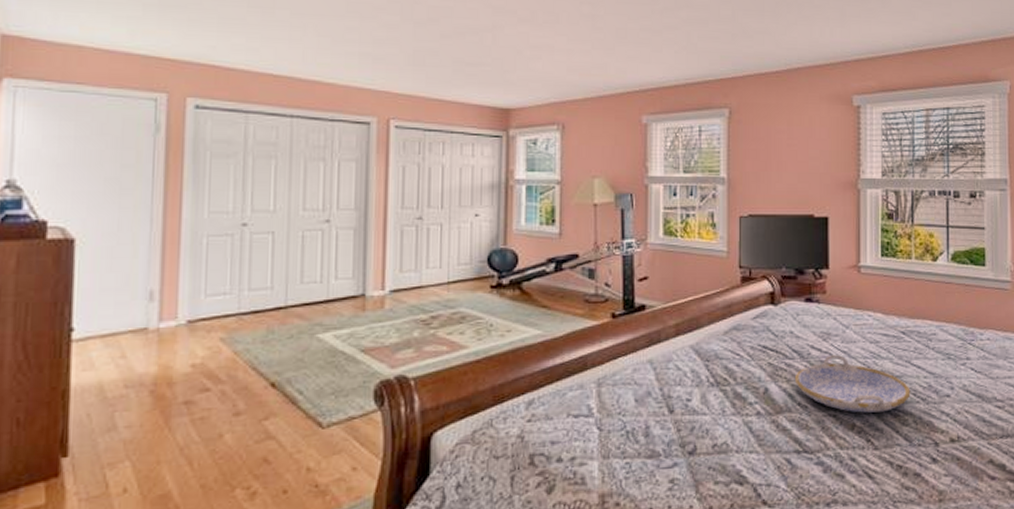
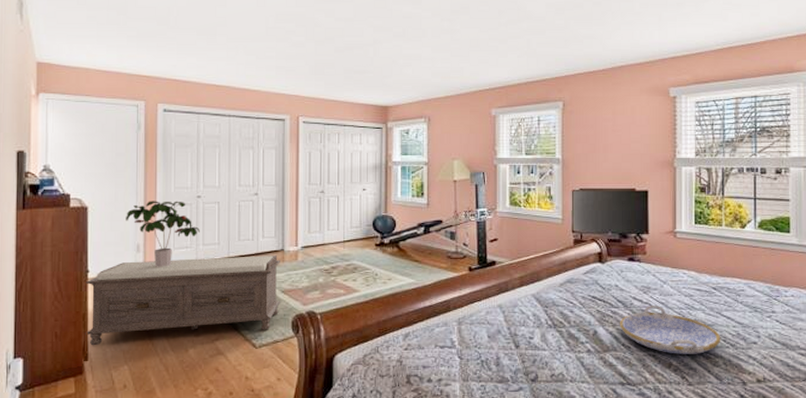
bench: none [65,302,360,436] -> present [85,255,280,346]
potted plant: none [133,230,245,322] -> present [126,201,200,267]

